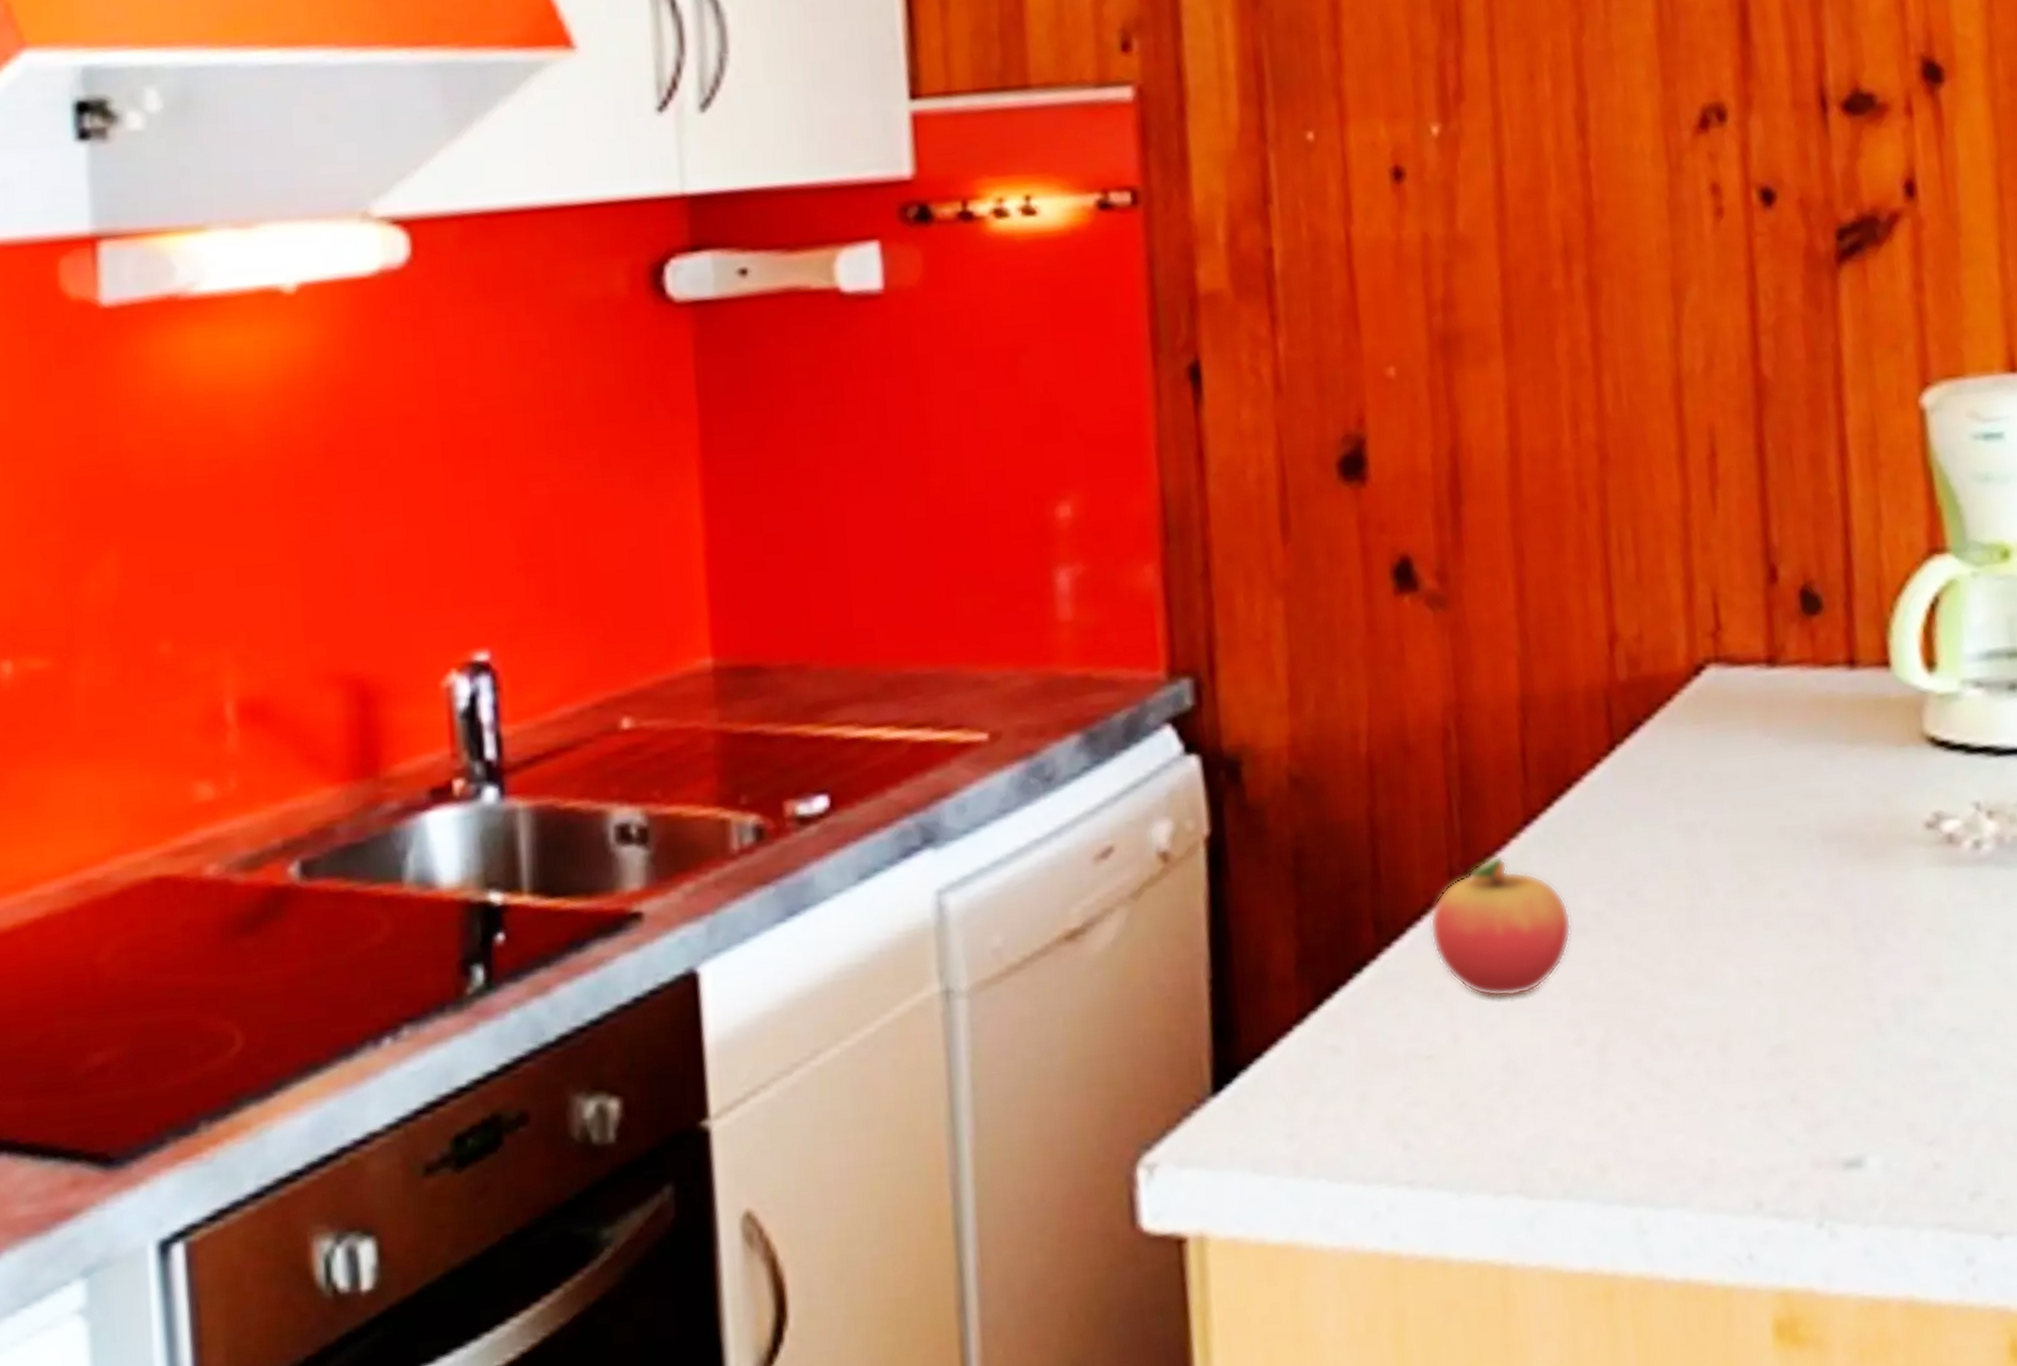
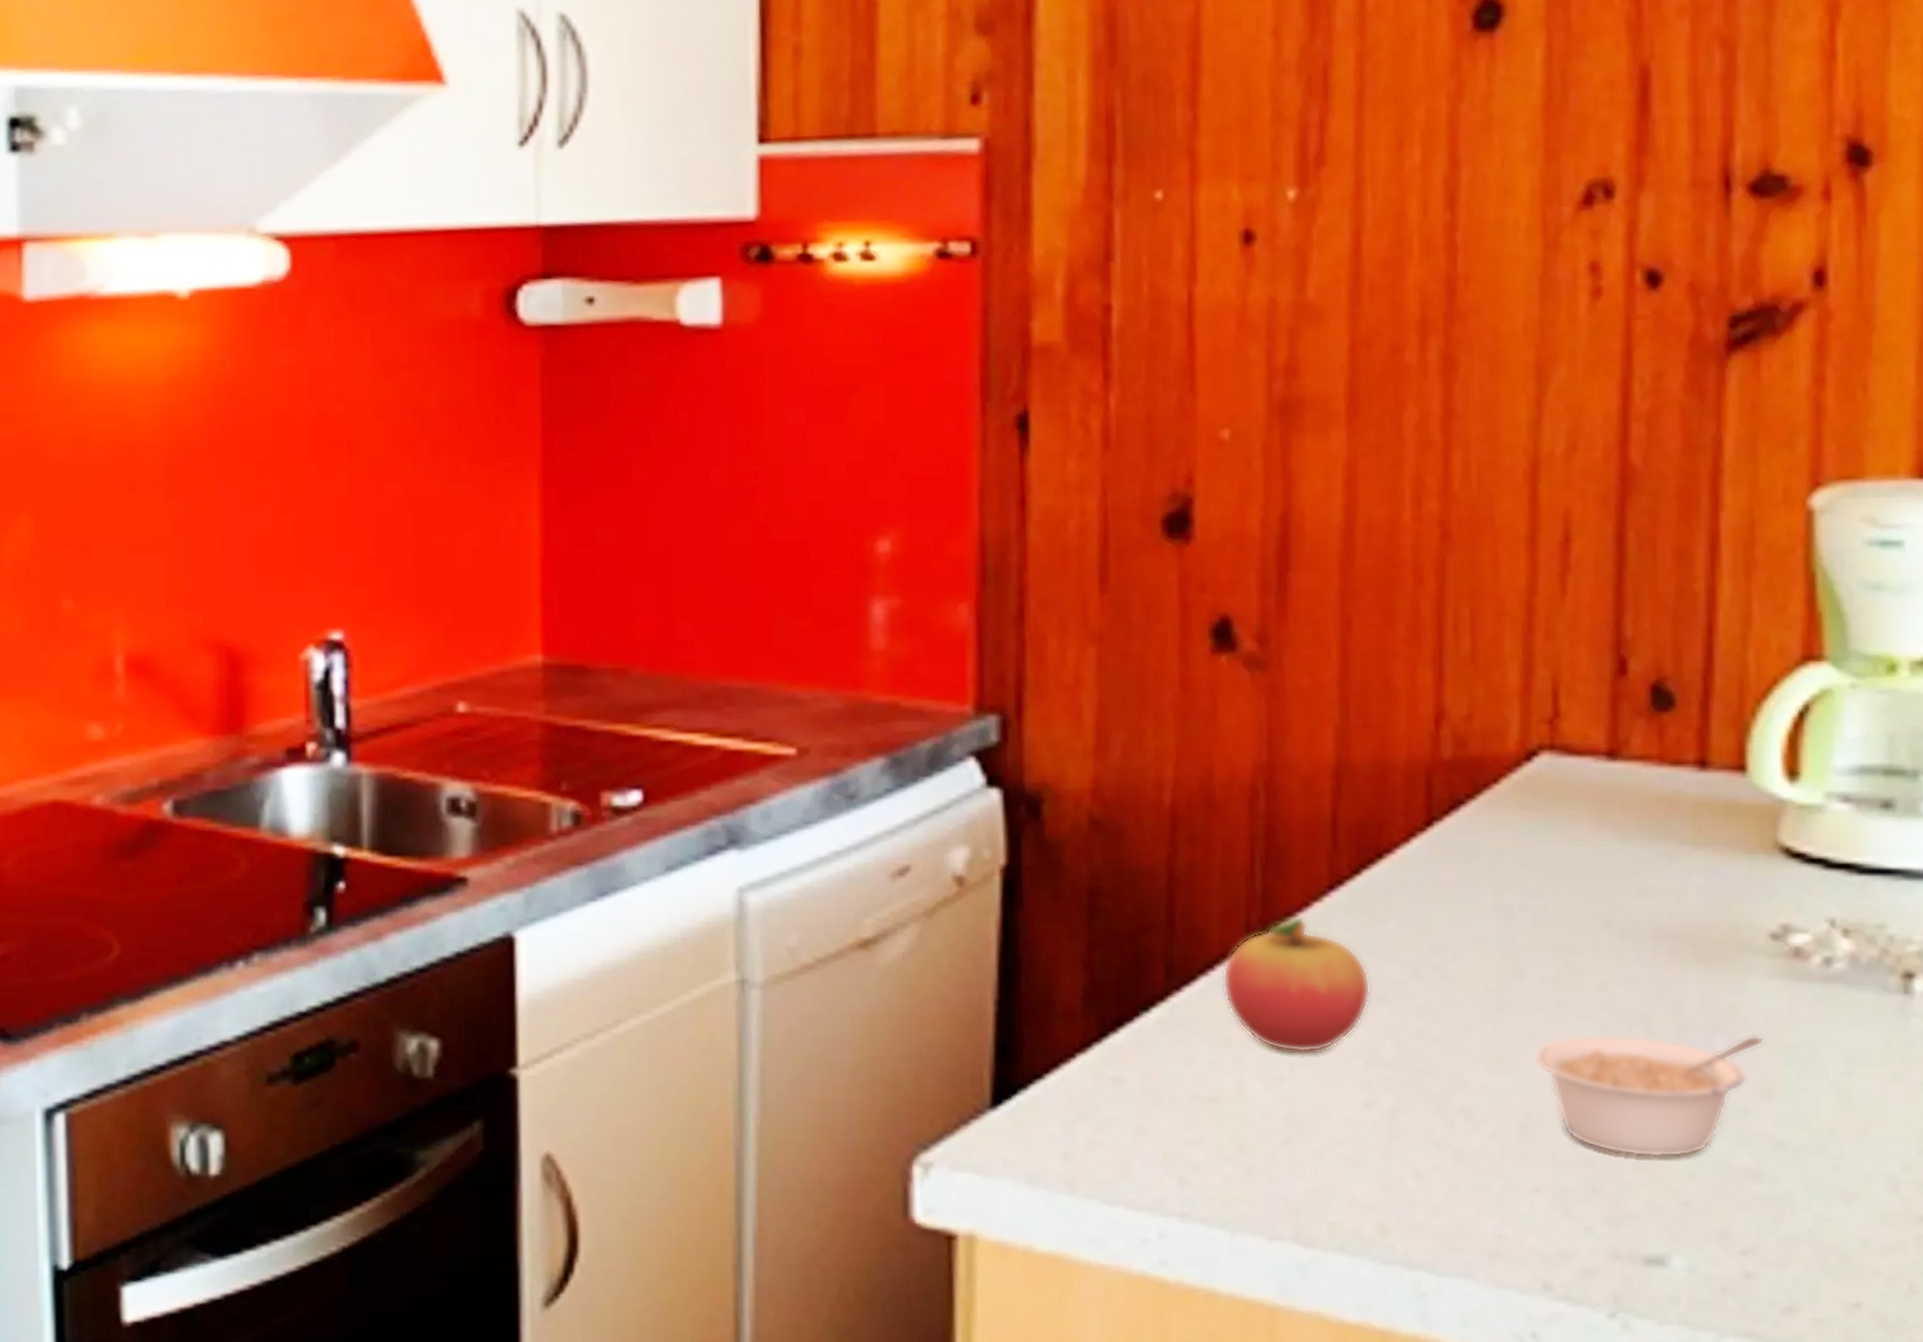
legume: none [1726,925,1929,1061] -> present [1533,1034,1764,1157]

